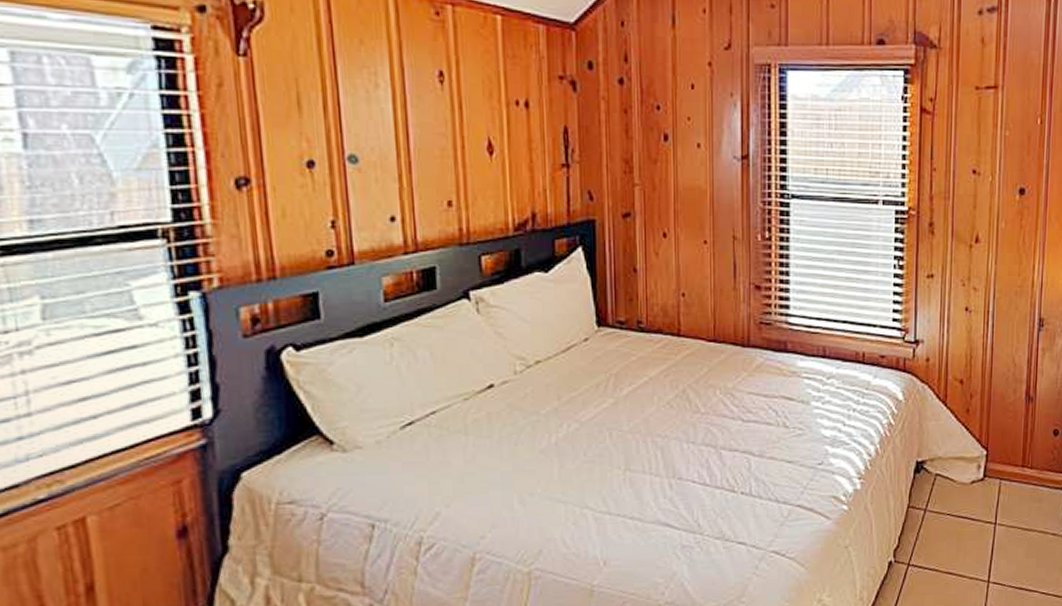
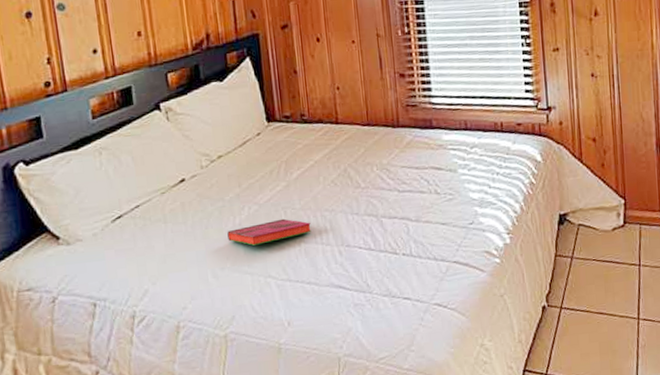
hardback book: none [540,441,639,470] -> present [227,218,311,246]

